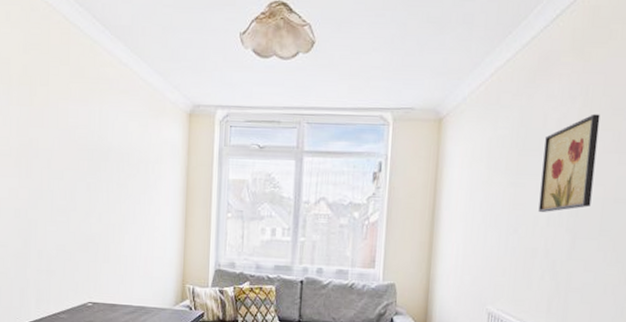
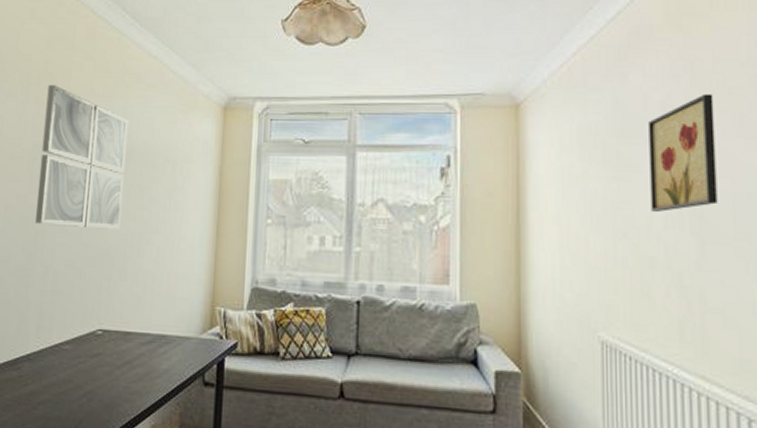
wall art: none [27,87,104,221] -> present [34,84,129,230]

